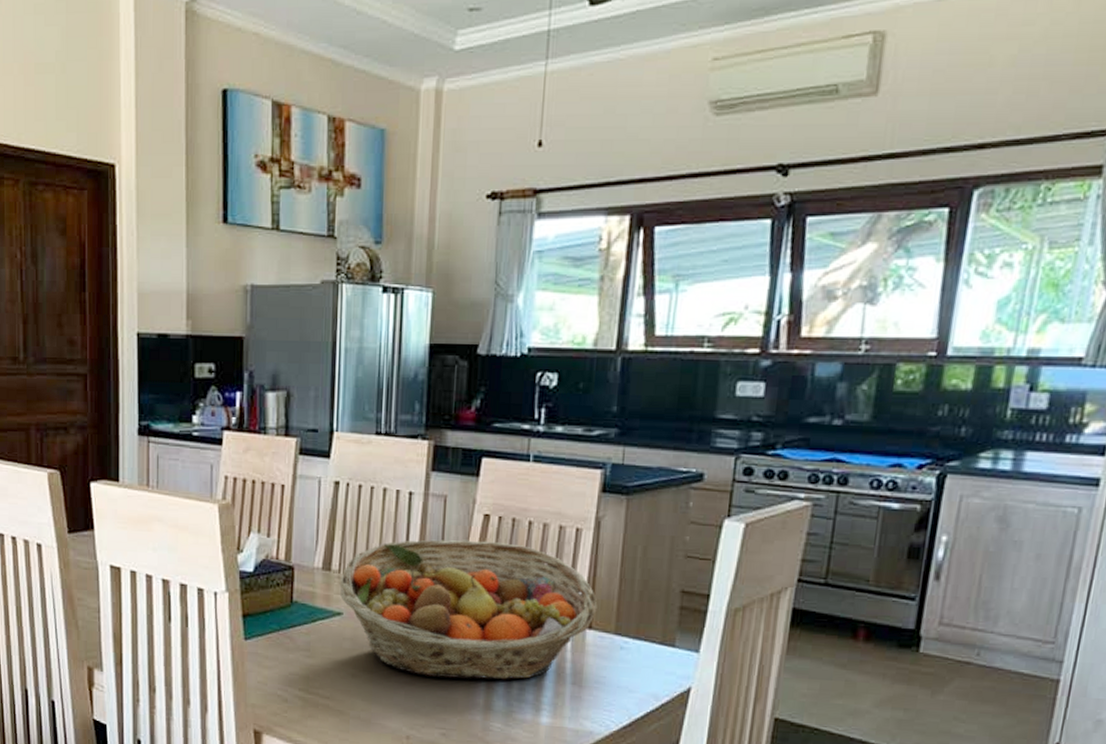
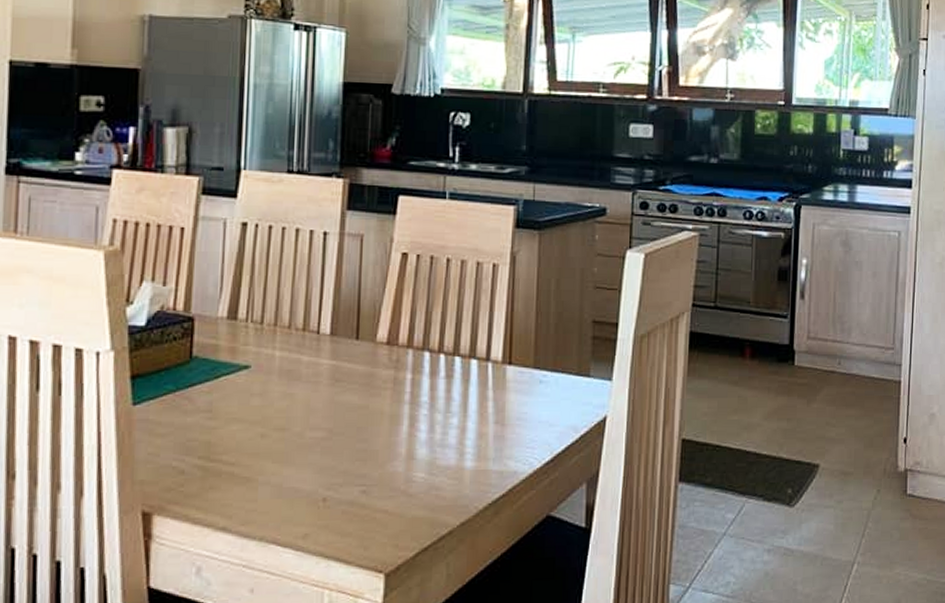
fruit basket: present [339,539,598,680] -> none [247,280,516,429]

